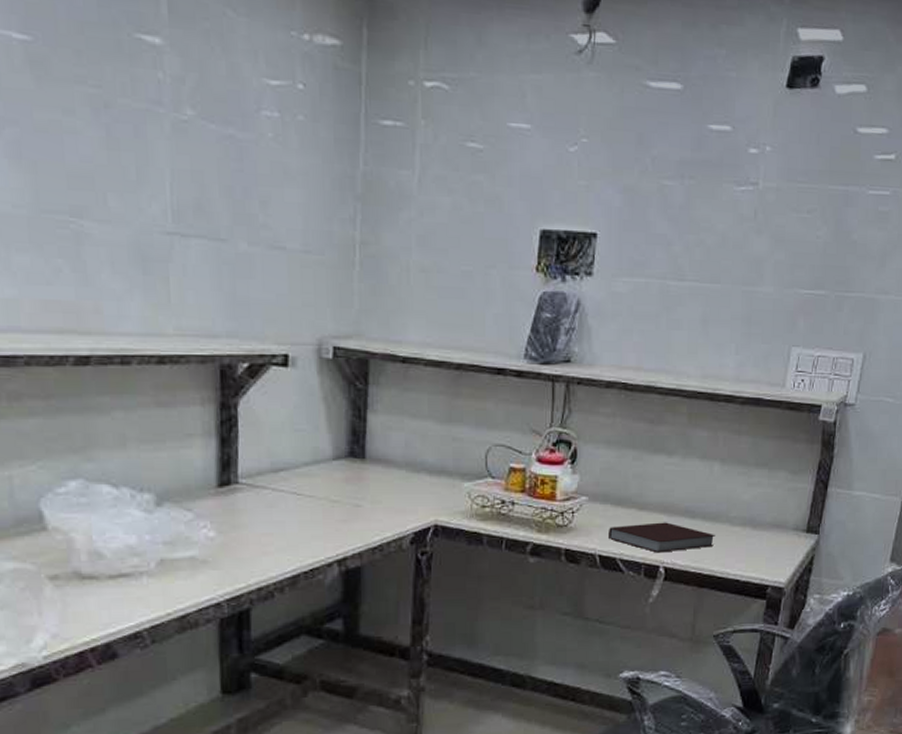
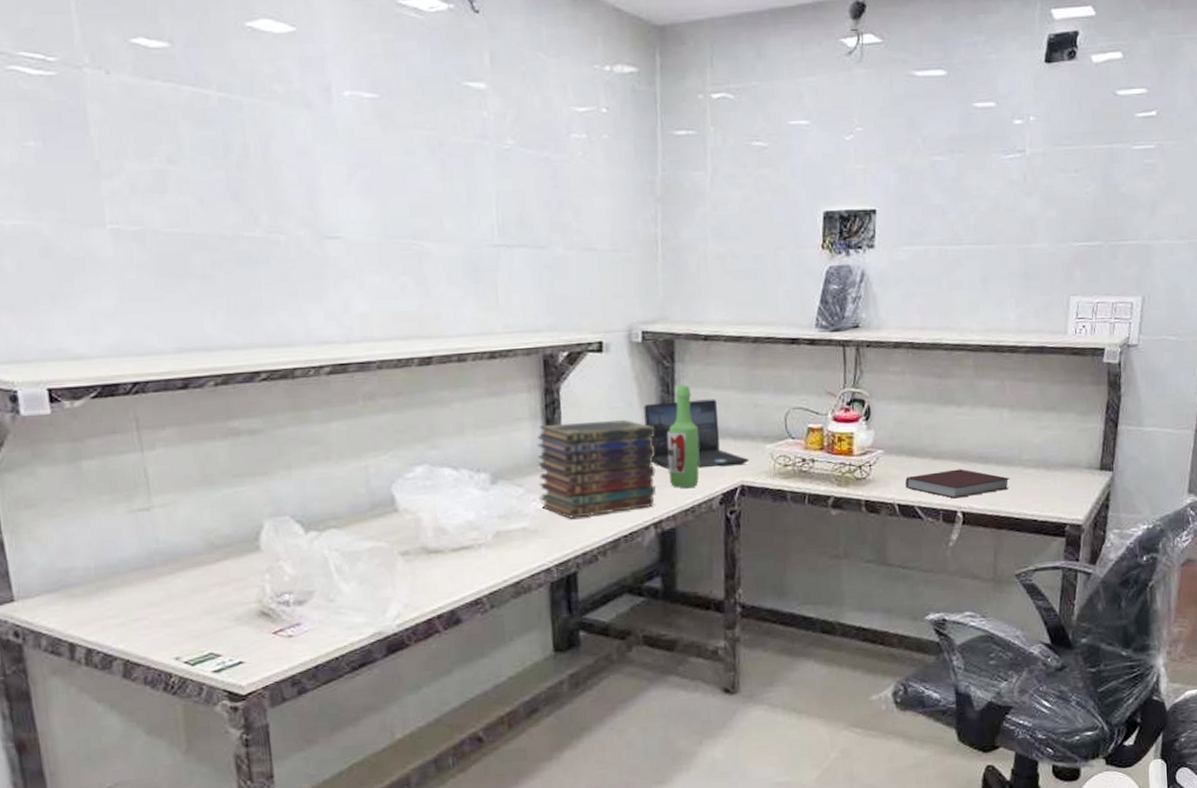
book stack: none [210,443,343,550] -> present [537,419,656,519]
laptop: none [331,428,446,504] -> present [643,399,750,469]
alcohol: none [356,411,391,524] -> present [667,385,700,488]

